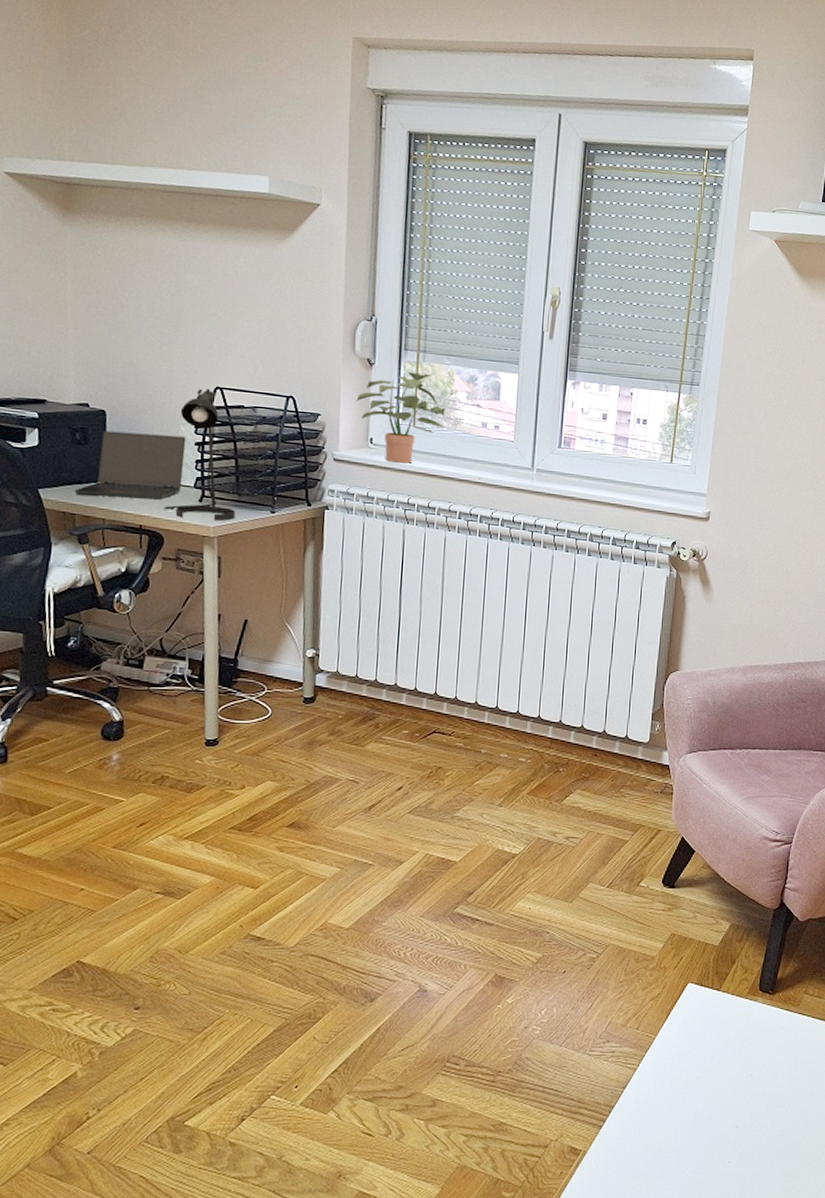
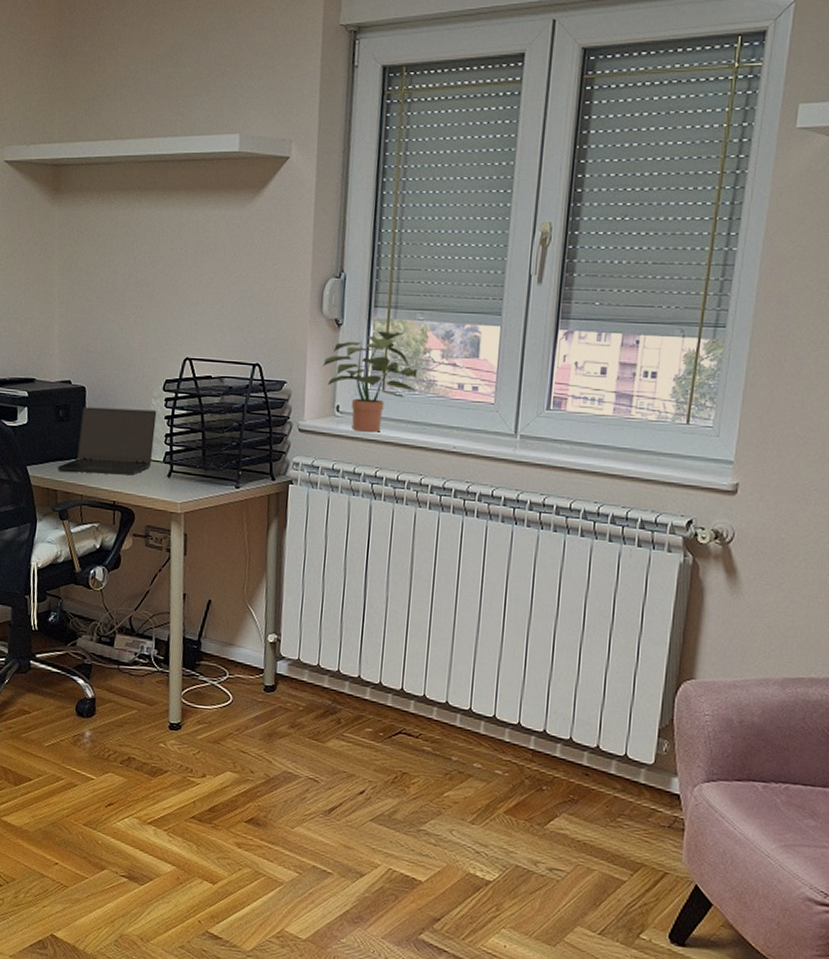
desk lamp: present [164,388,235,522] -> none [135,360,201,497]

